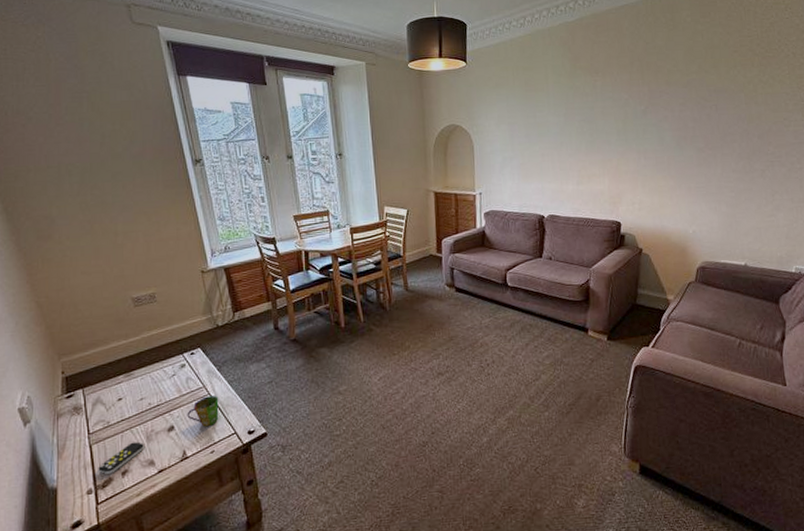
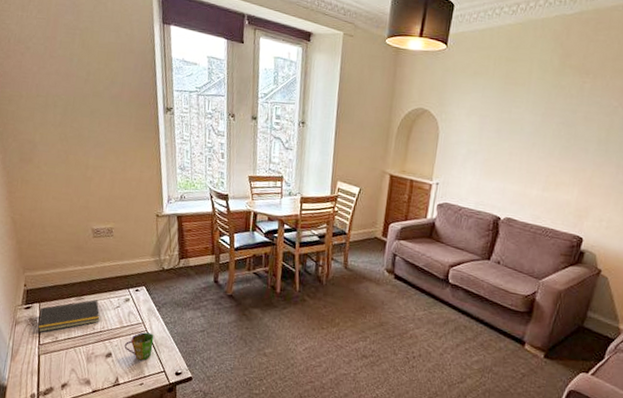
notepad: none [84,372,155,421] -> present [38,300,100,333]
remote control: present [98,442,144,474] -> none [42,360,84,384]

